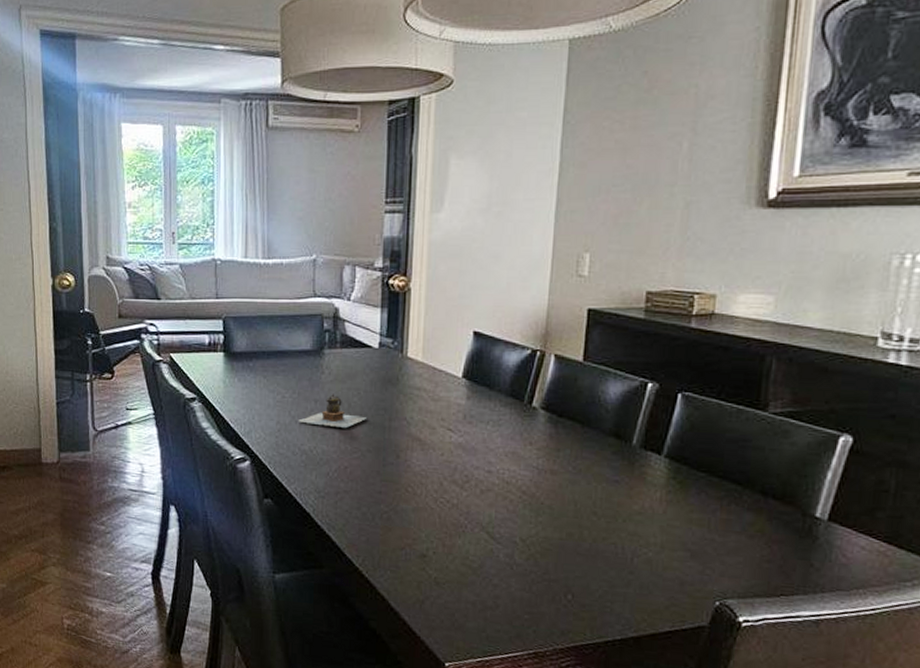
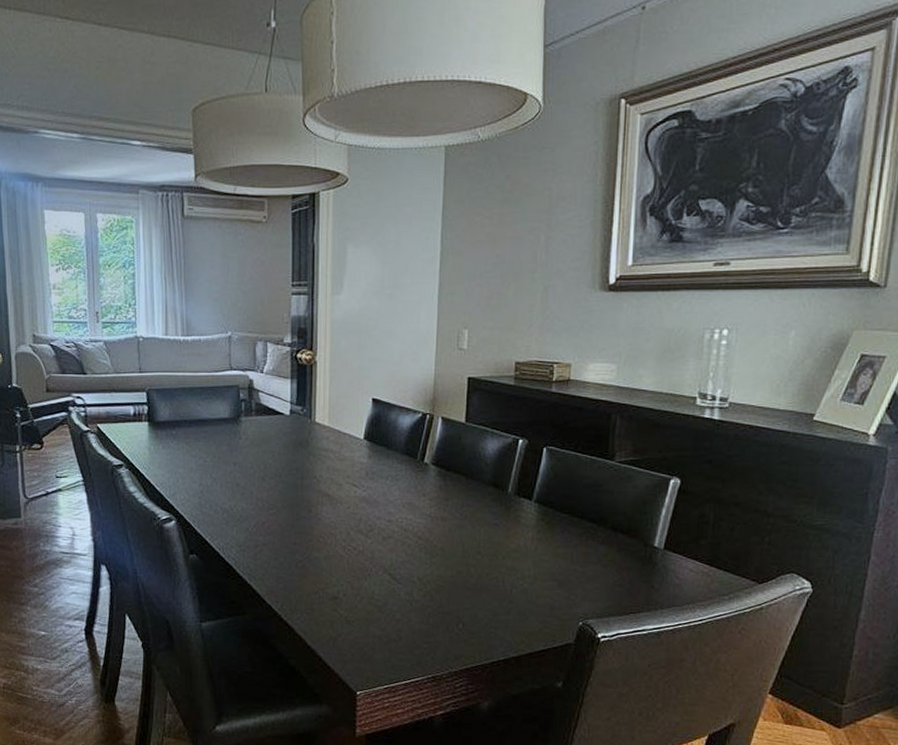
teapot: present [298,394,366,429] -> none [219,457,281,488]

